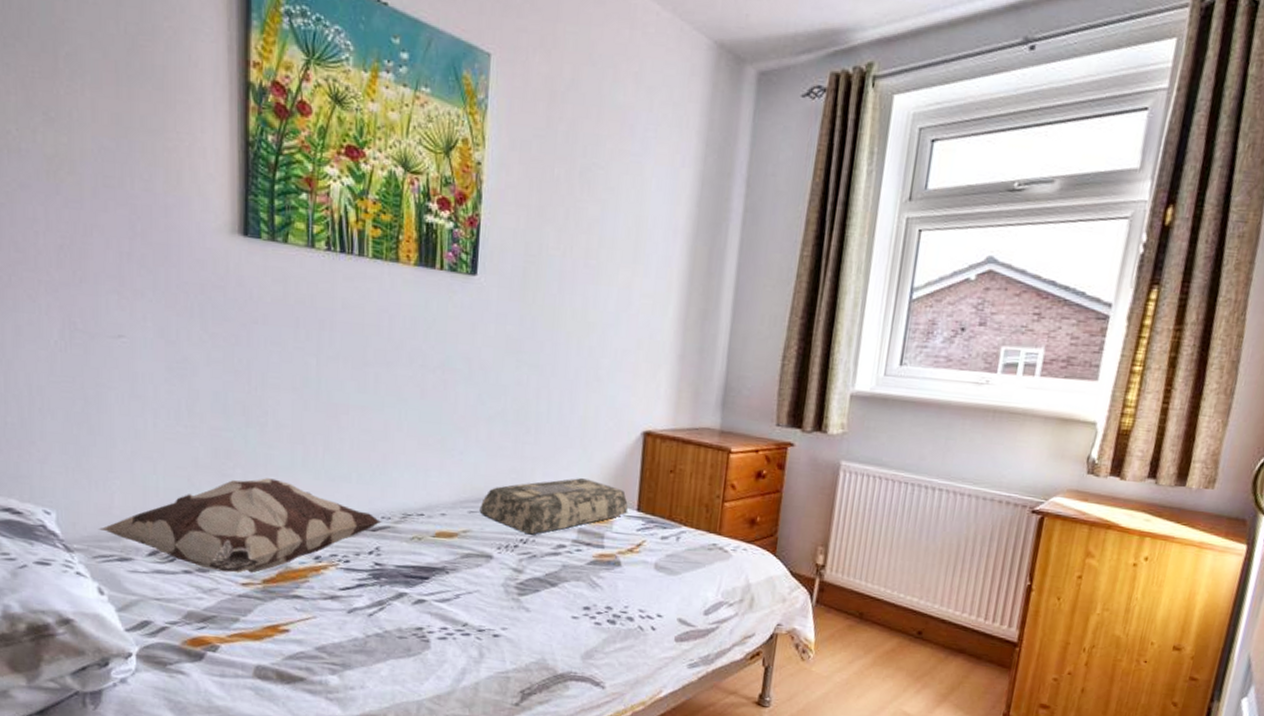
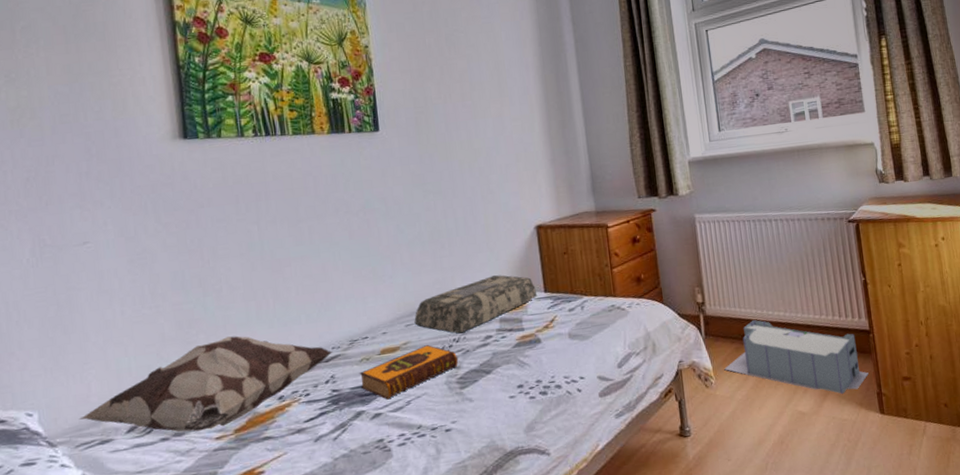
hardback book: none [407,538,521,588] -> present [359,345,458,400]
storage bin: none [828,599,1000,705] -> present [724,320,869,394]

